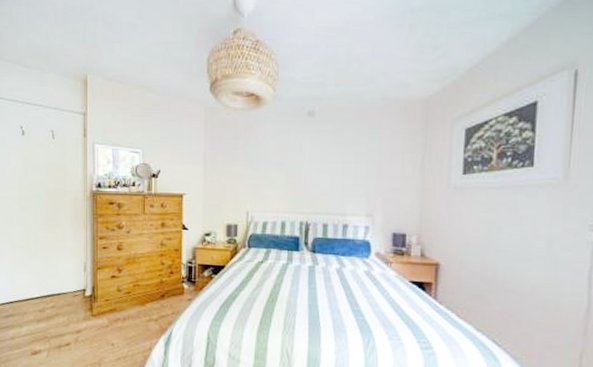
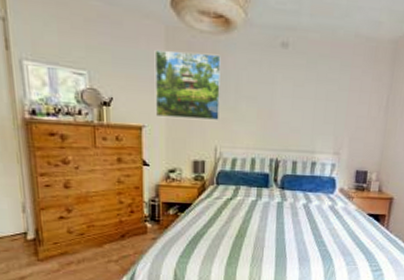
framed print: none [194,127,252,186] -> present [154,50,221,120]

